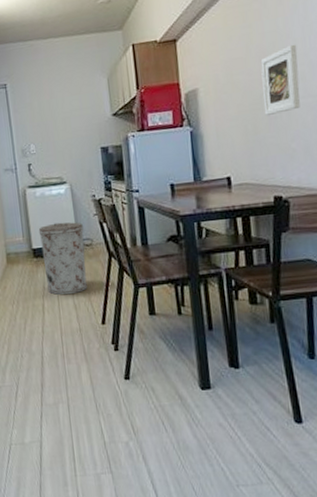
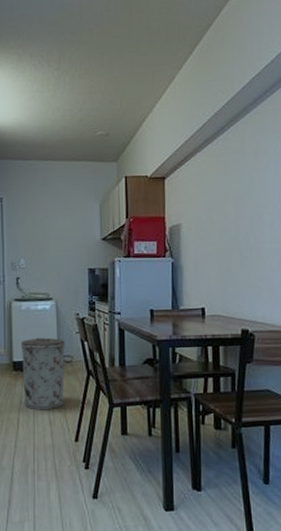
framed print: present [260,44,300,116] -> none [237,195,269,255]

